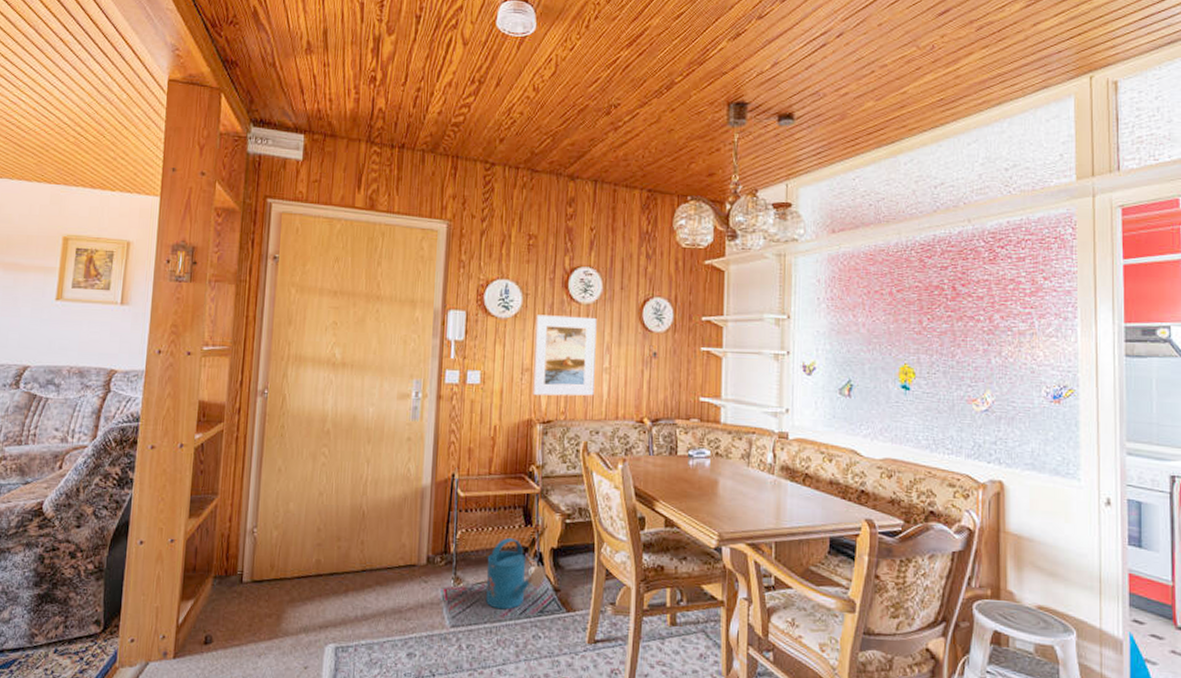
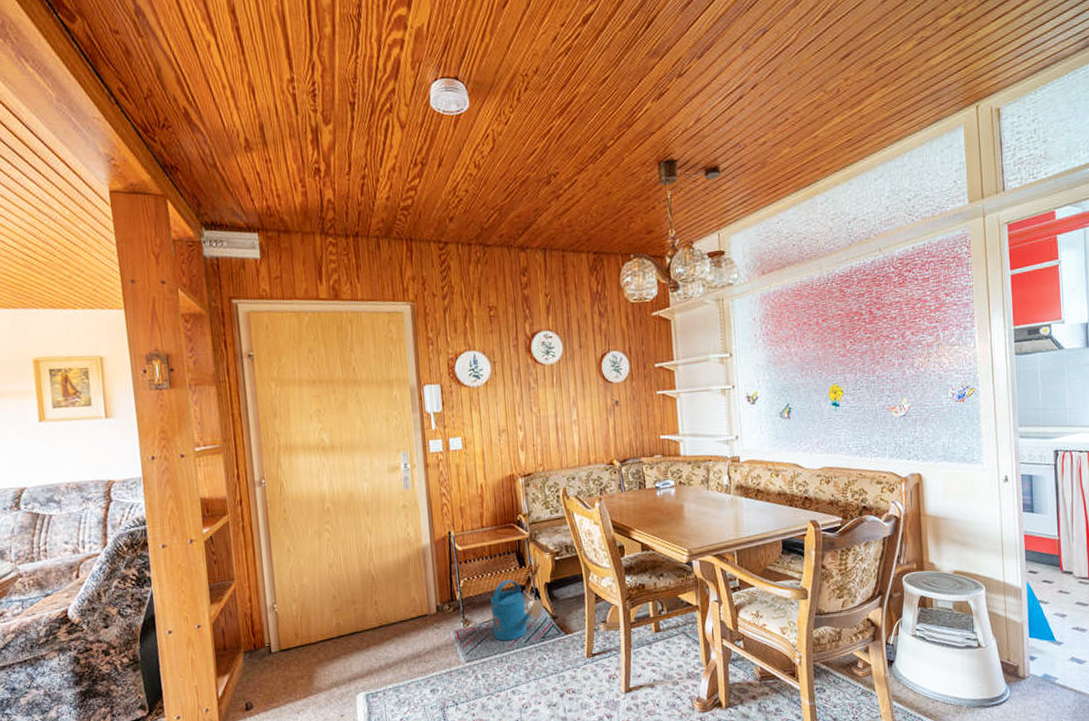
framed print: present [533,315,597,396] -> none [505,376,567,454]

